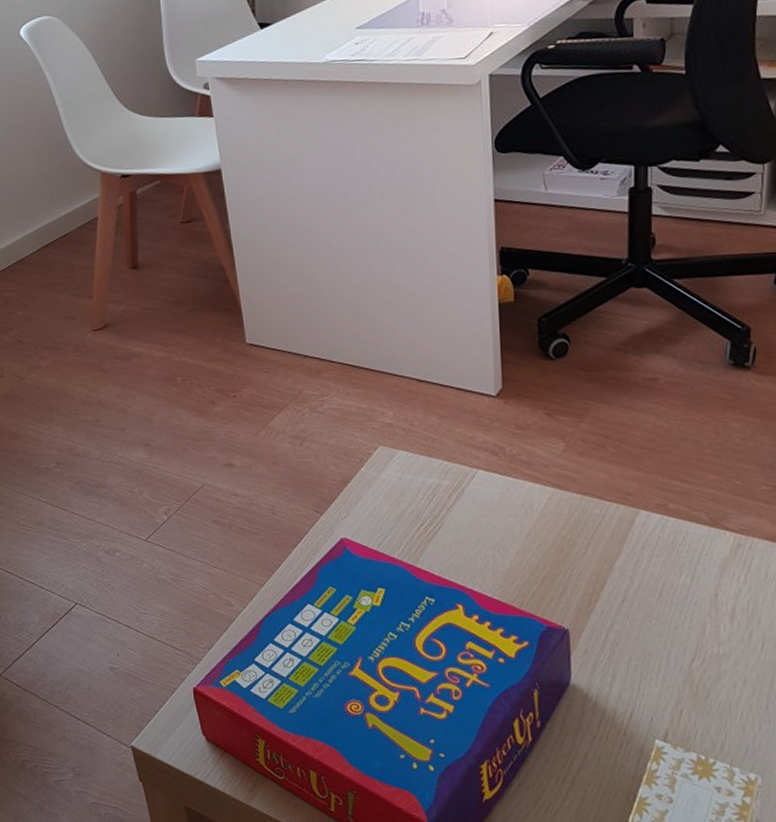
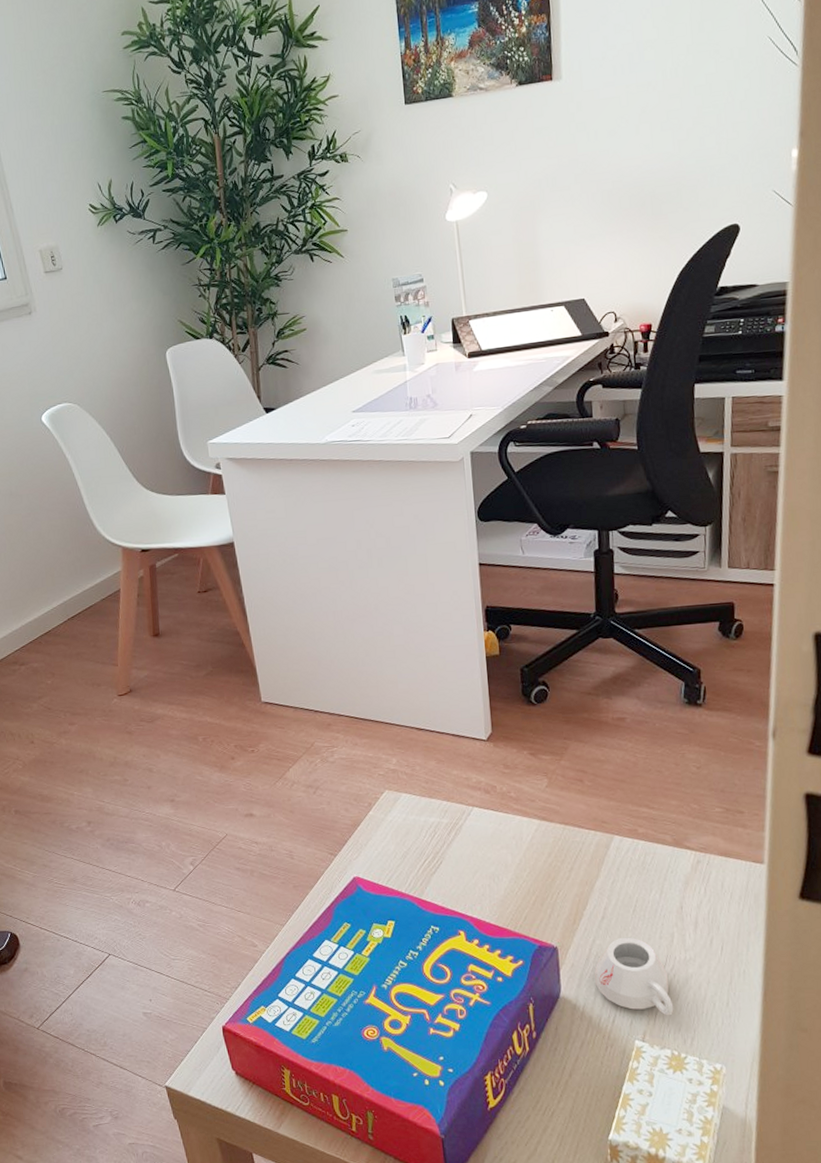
cup: none [611,624,703,716] -> present [594,937,674,1016]

